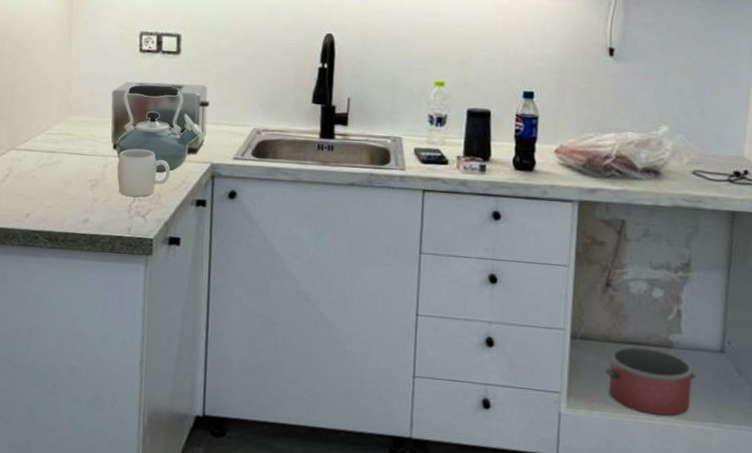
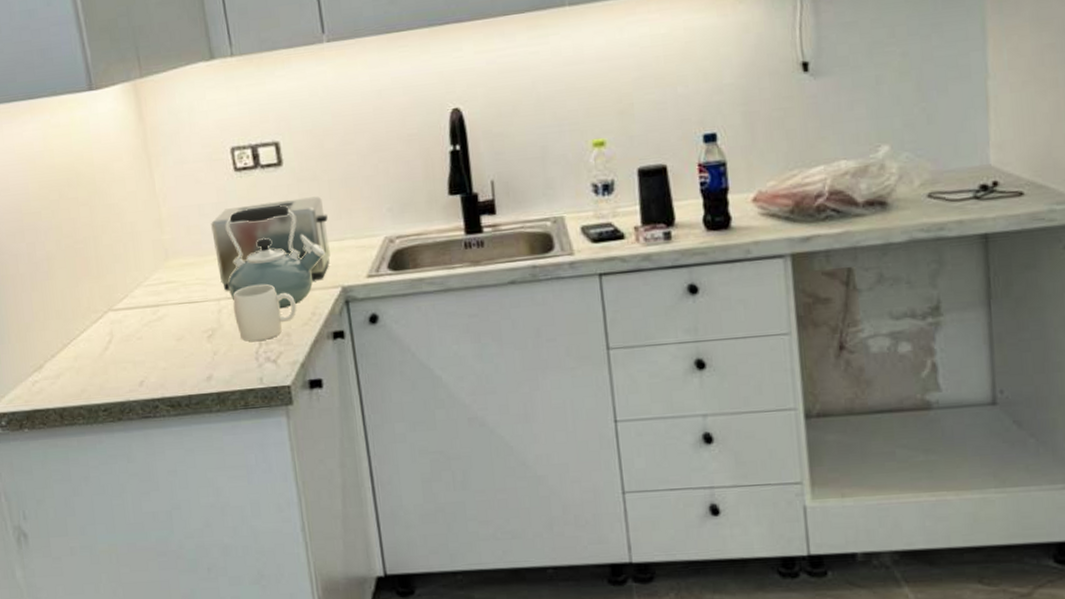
cooking pot: present [605,347,695,416] -> none [853,413,965,491]

